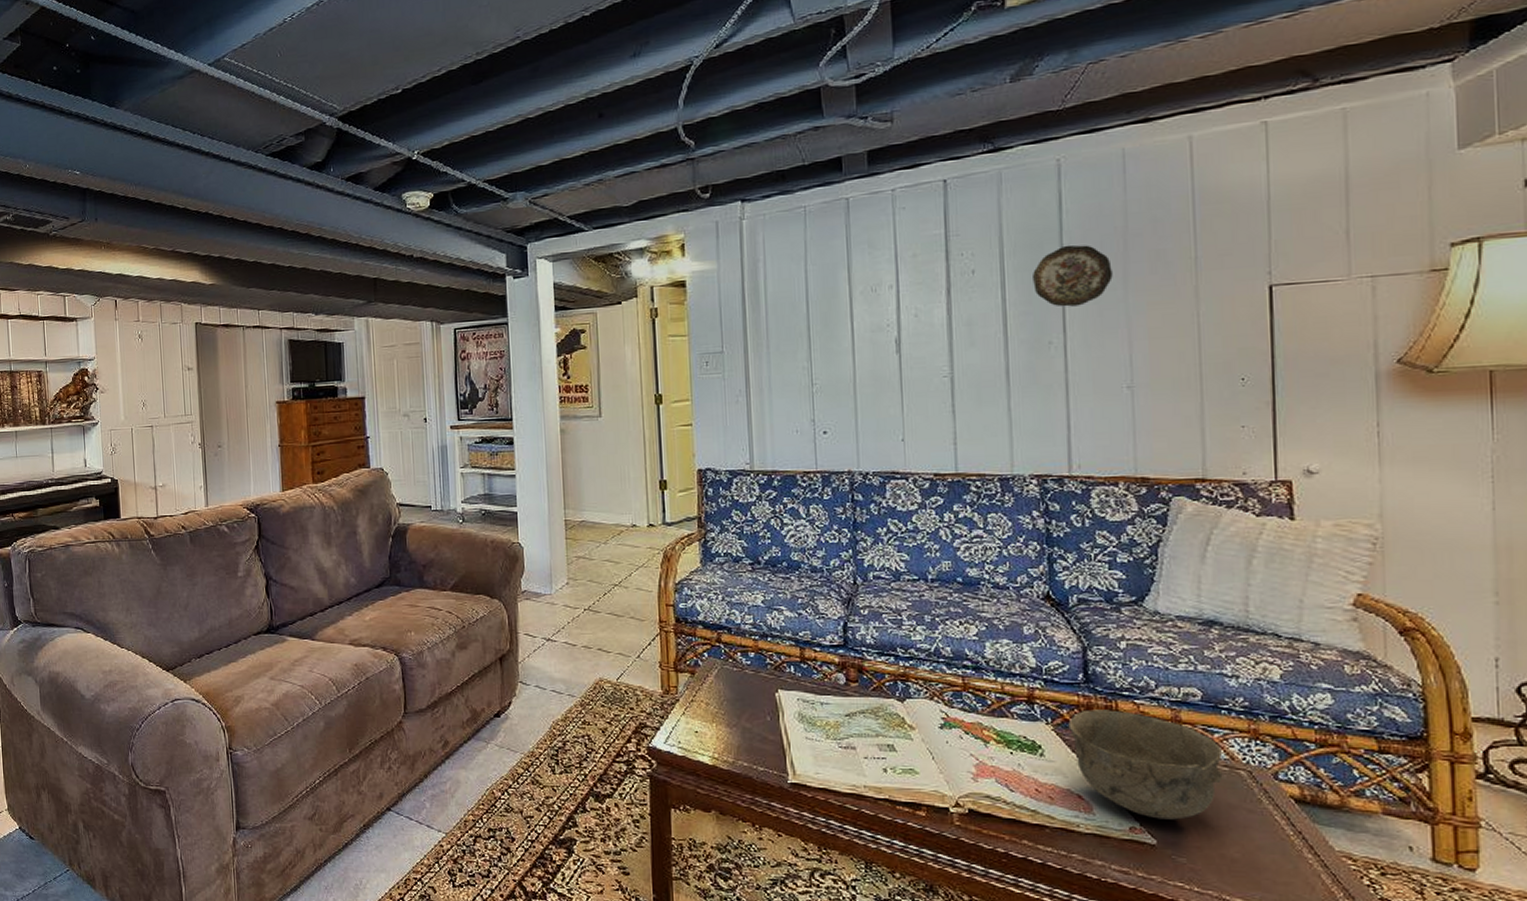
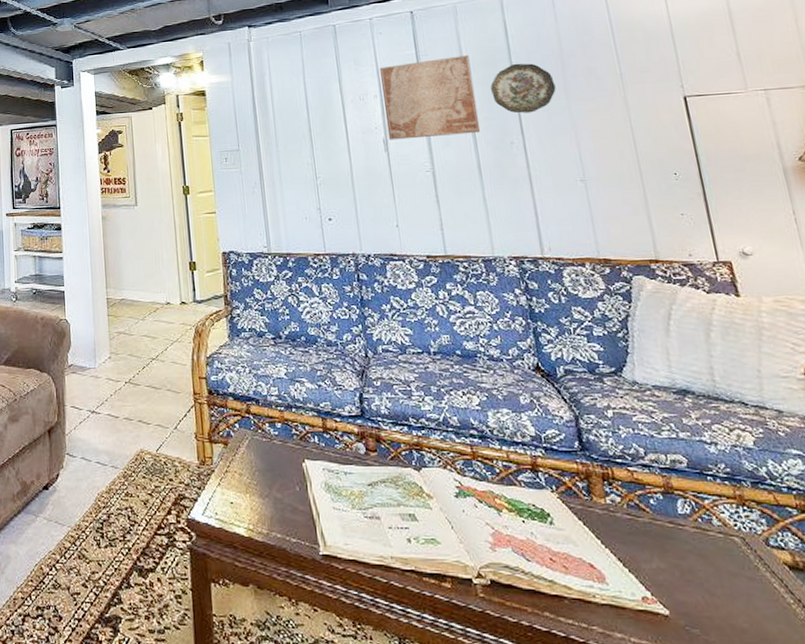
wall art: none [899,235,1015,340] -> present [380,55,481,140]
bowl: present [1068,709,1223,820] -> none [571,477,719,589]

